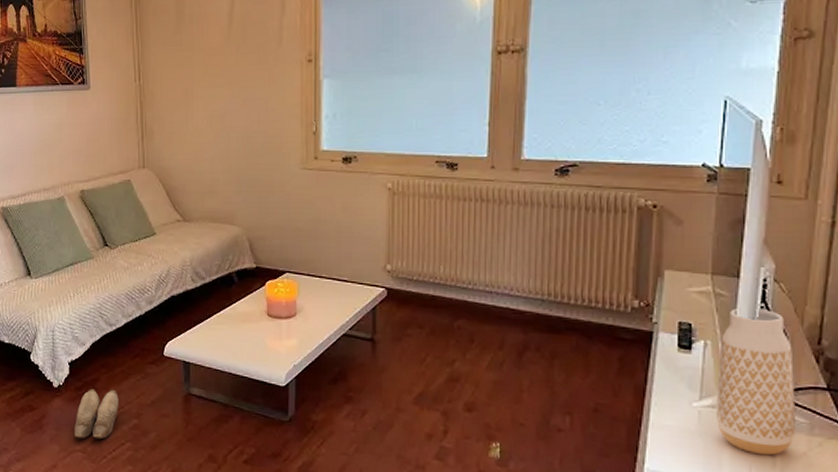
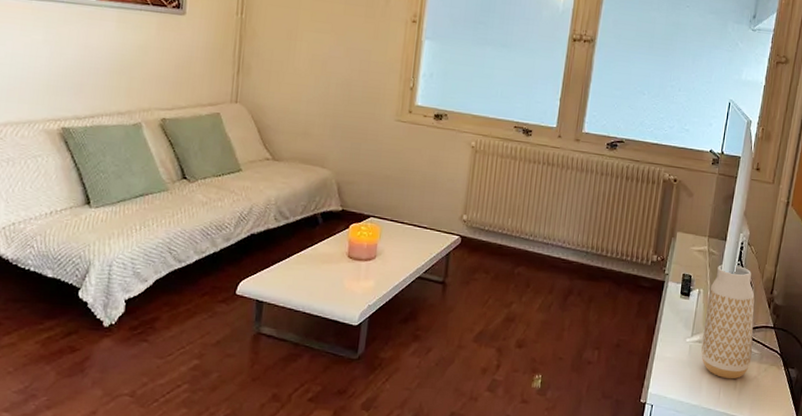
slippers: present [73,389,120,440] -> none [122,328,181,382]

